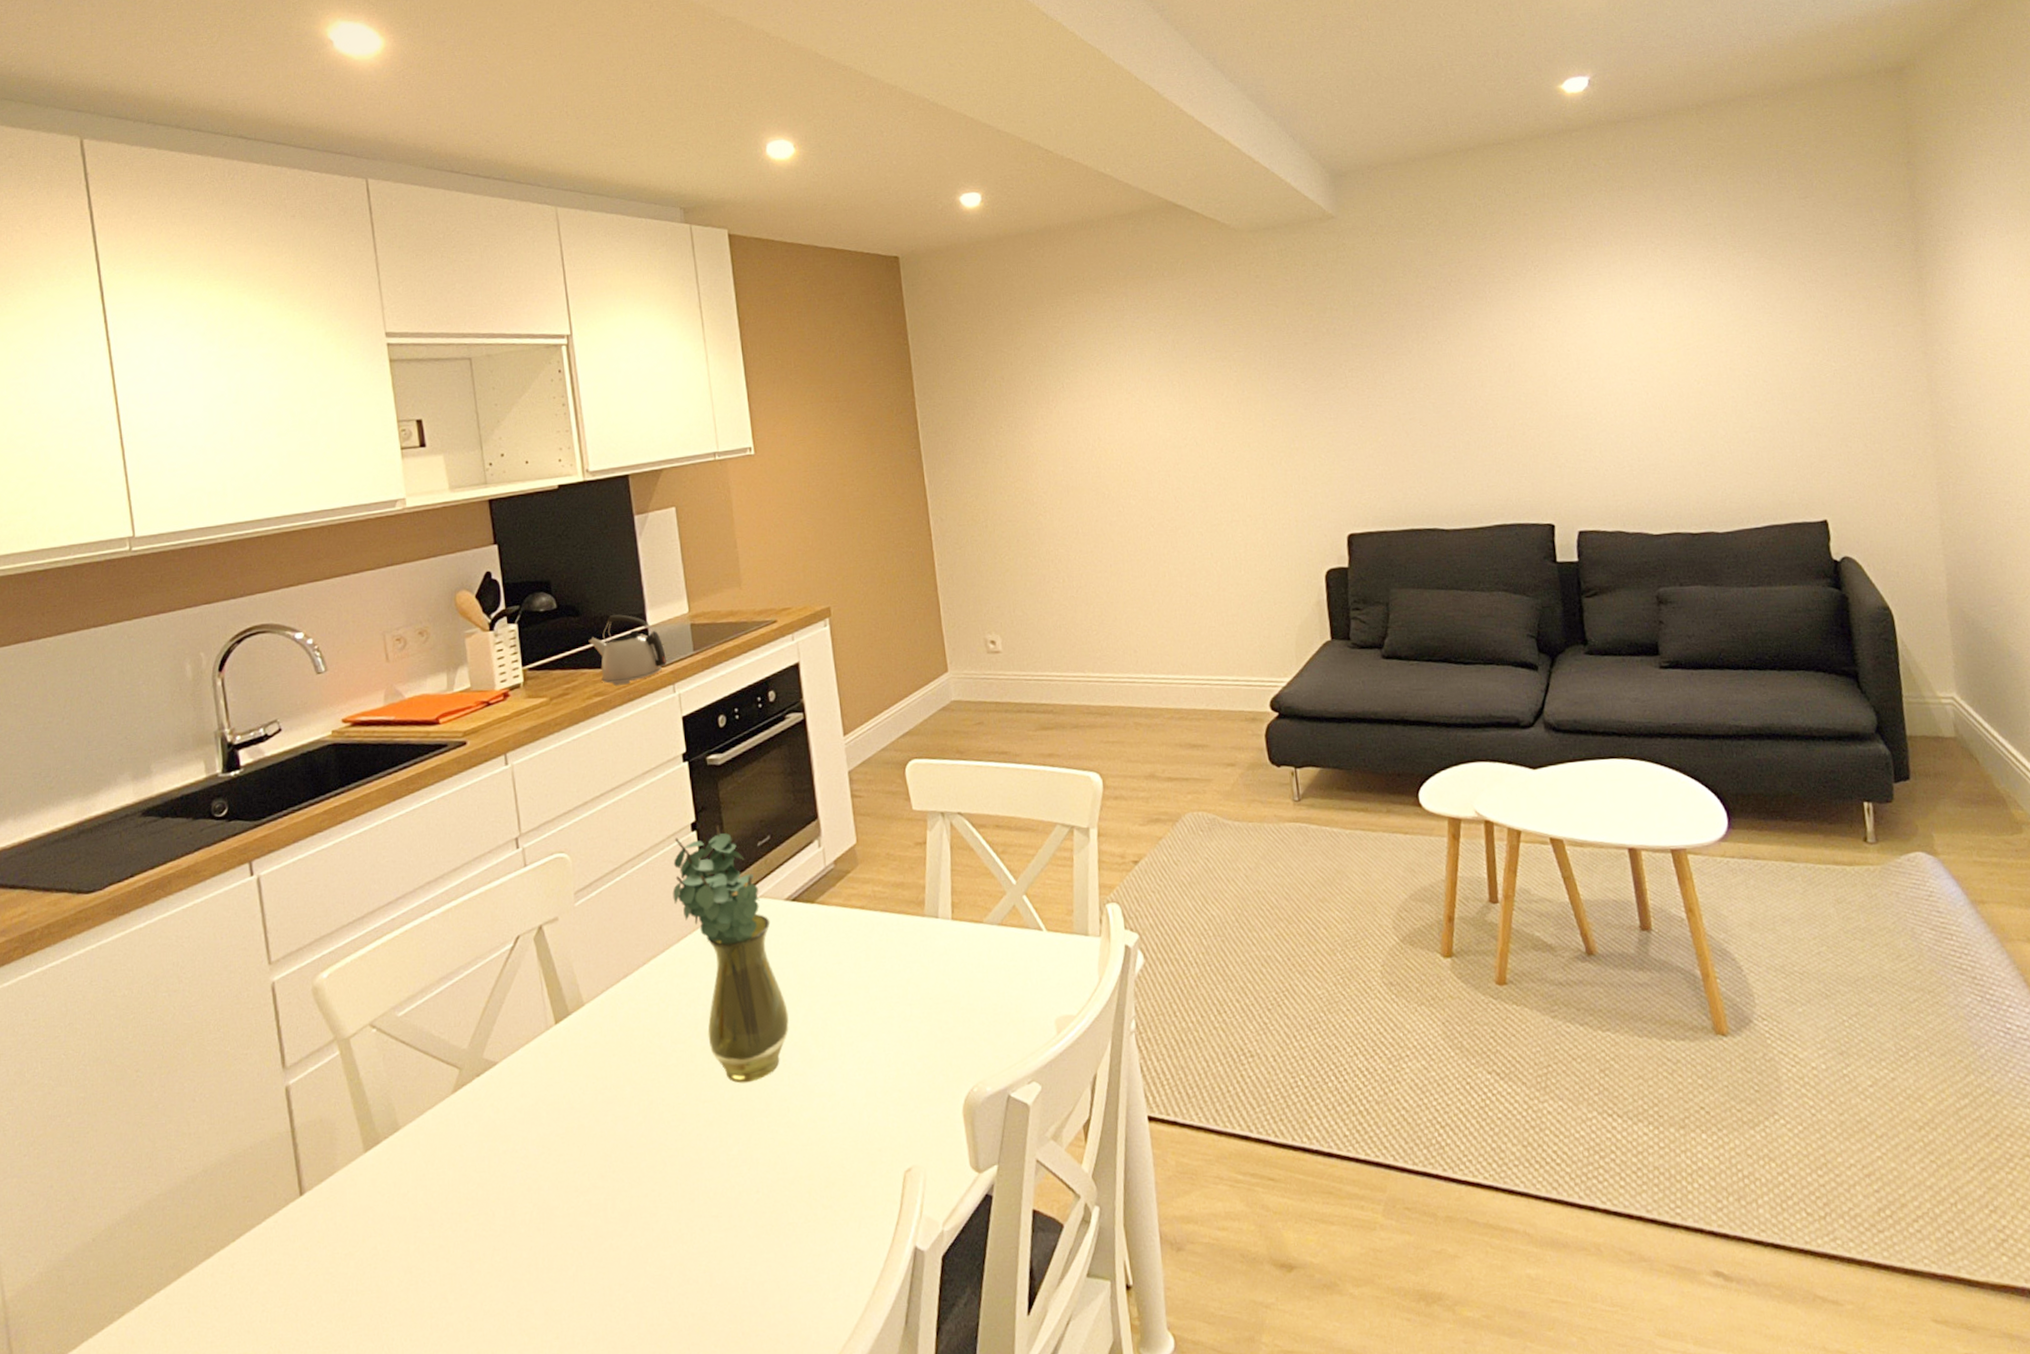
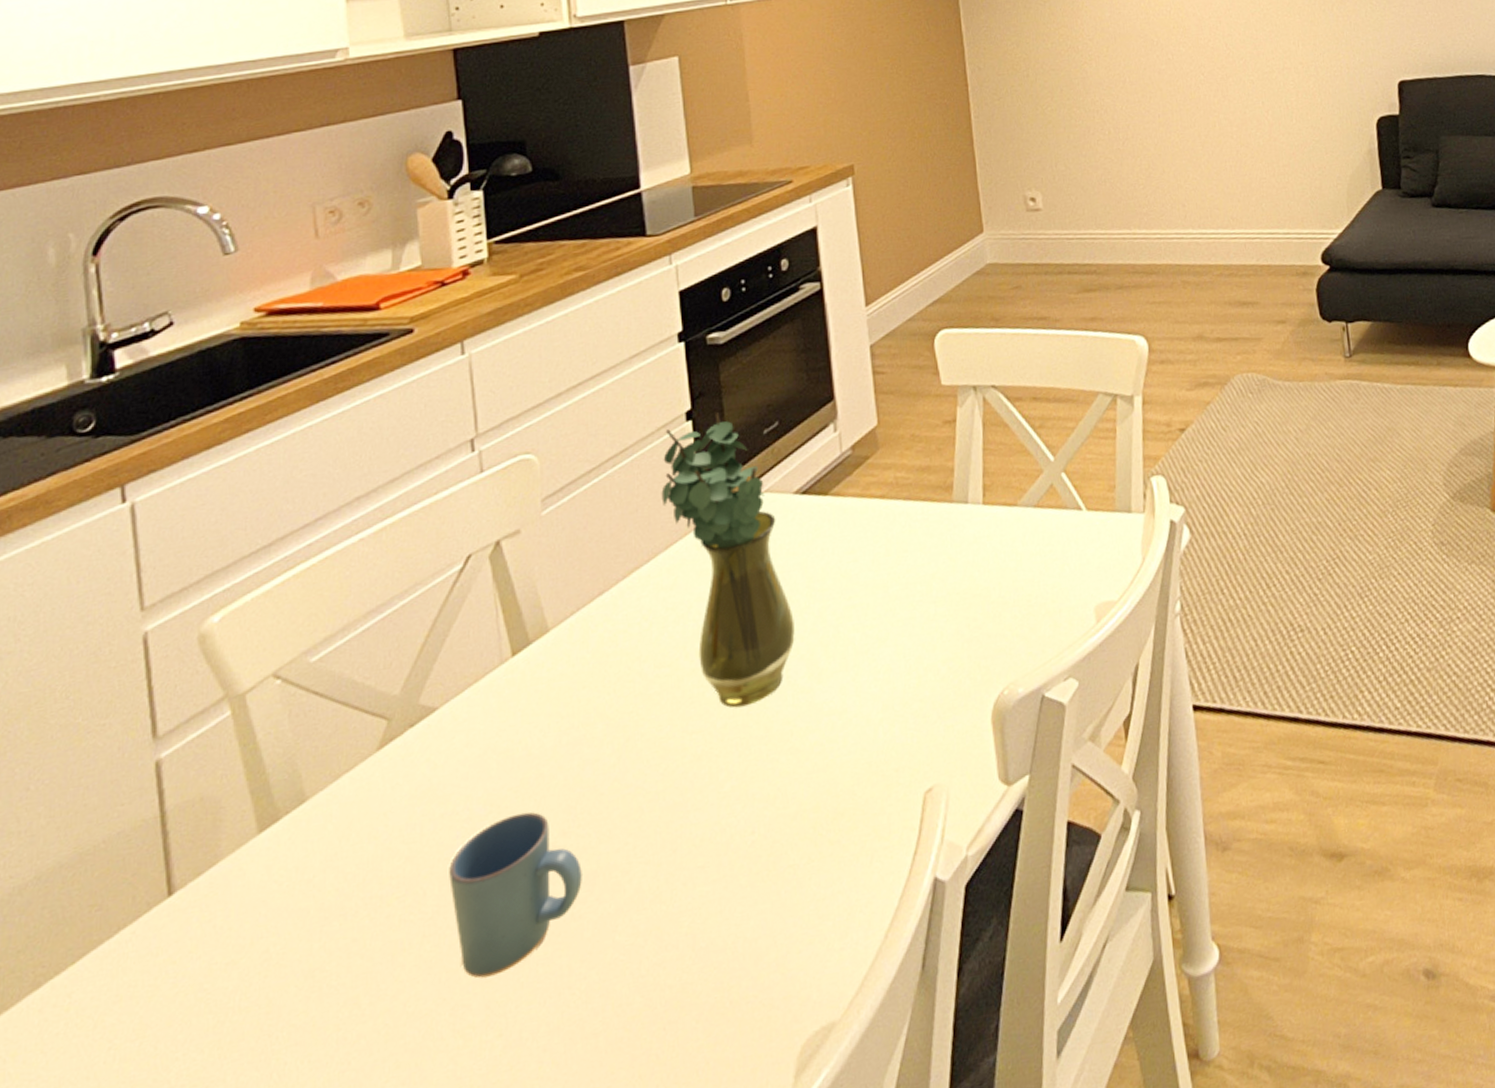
mug: none [512,1155,618,1289] -> present [449,812,582,979]
kettle: present [588,614,666,686] -> none [569,177,662,259]

